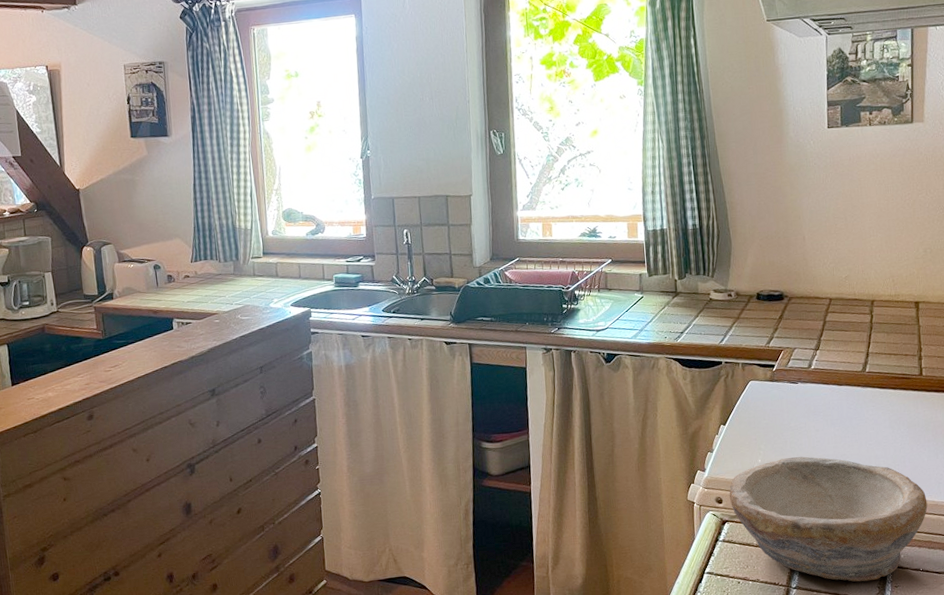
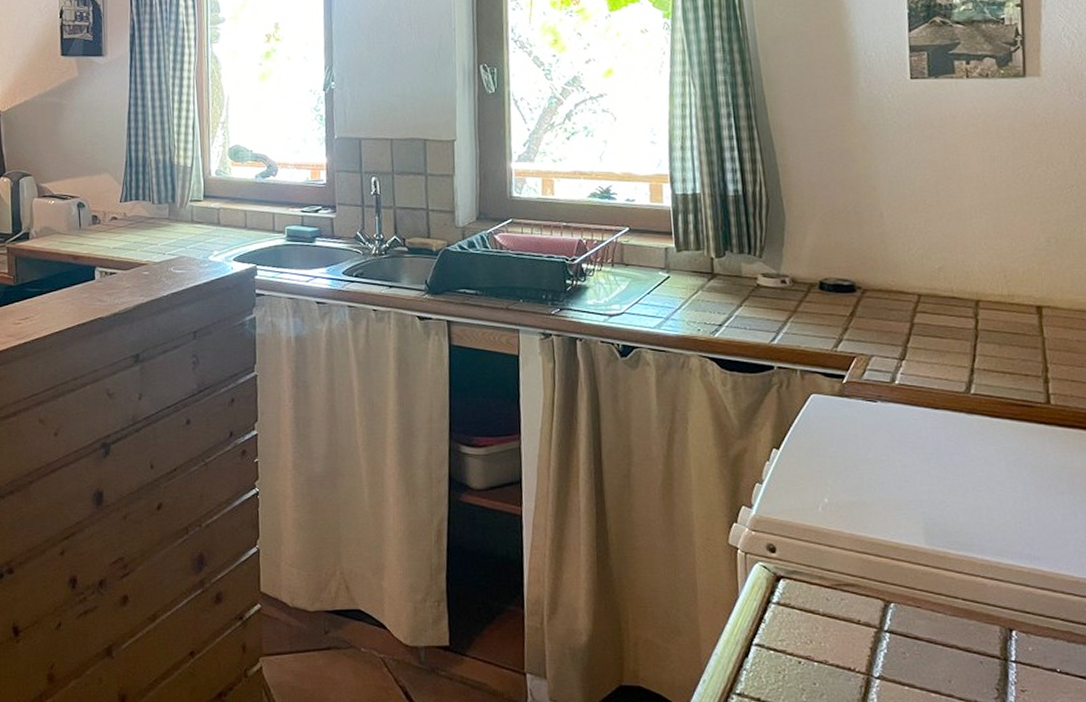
bowl: present [729,456,928,582] -> none [785,500,1065,679]

